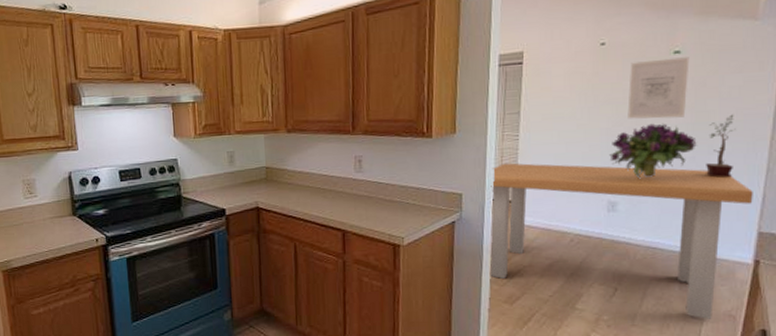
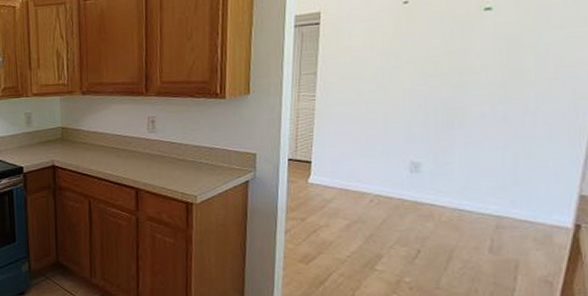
dining table: present [489,163,753,319] -> none [284,123,574,284]
bouquet: present [609,123,697,179] -> none [412,82,510,139]
wall art: present [627,57,690,119] -> none [432,13,502,79]
potted plant: present [706,114,736,178] -> none [520,72,554,139]

